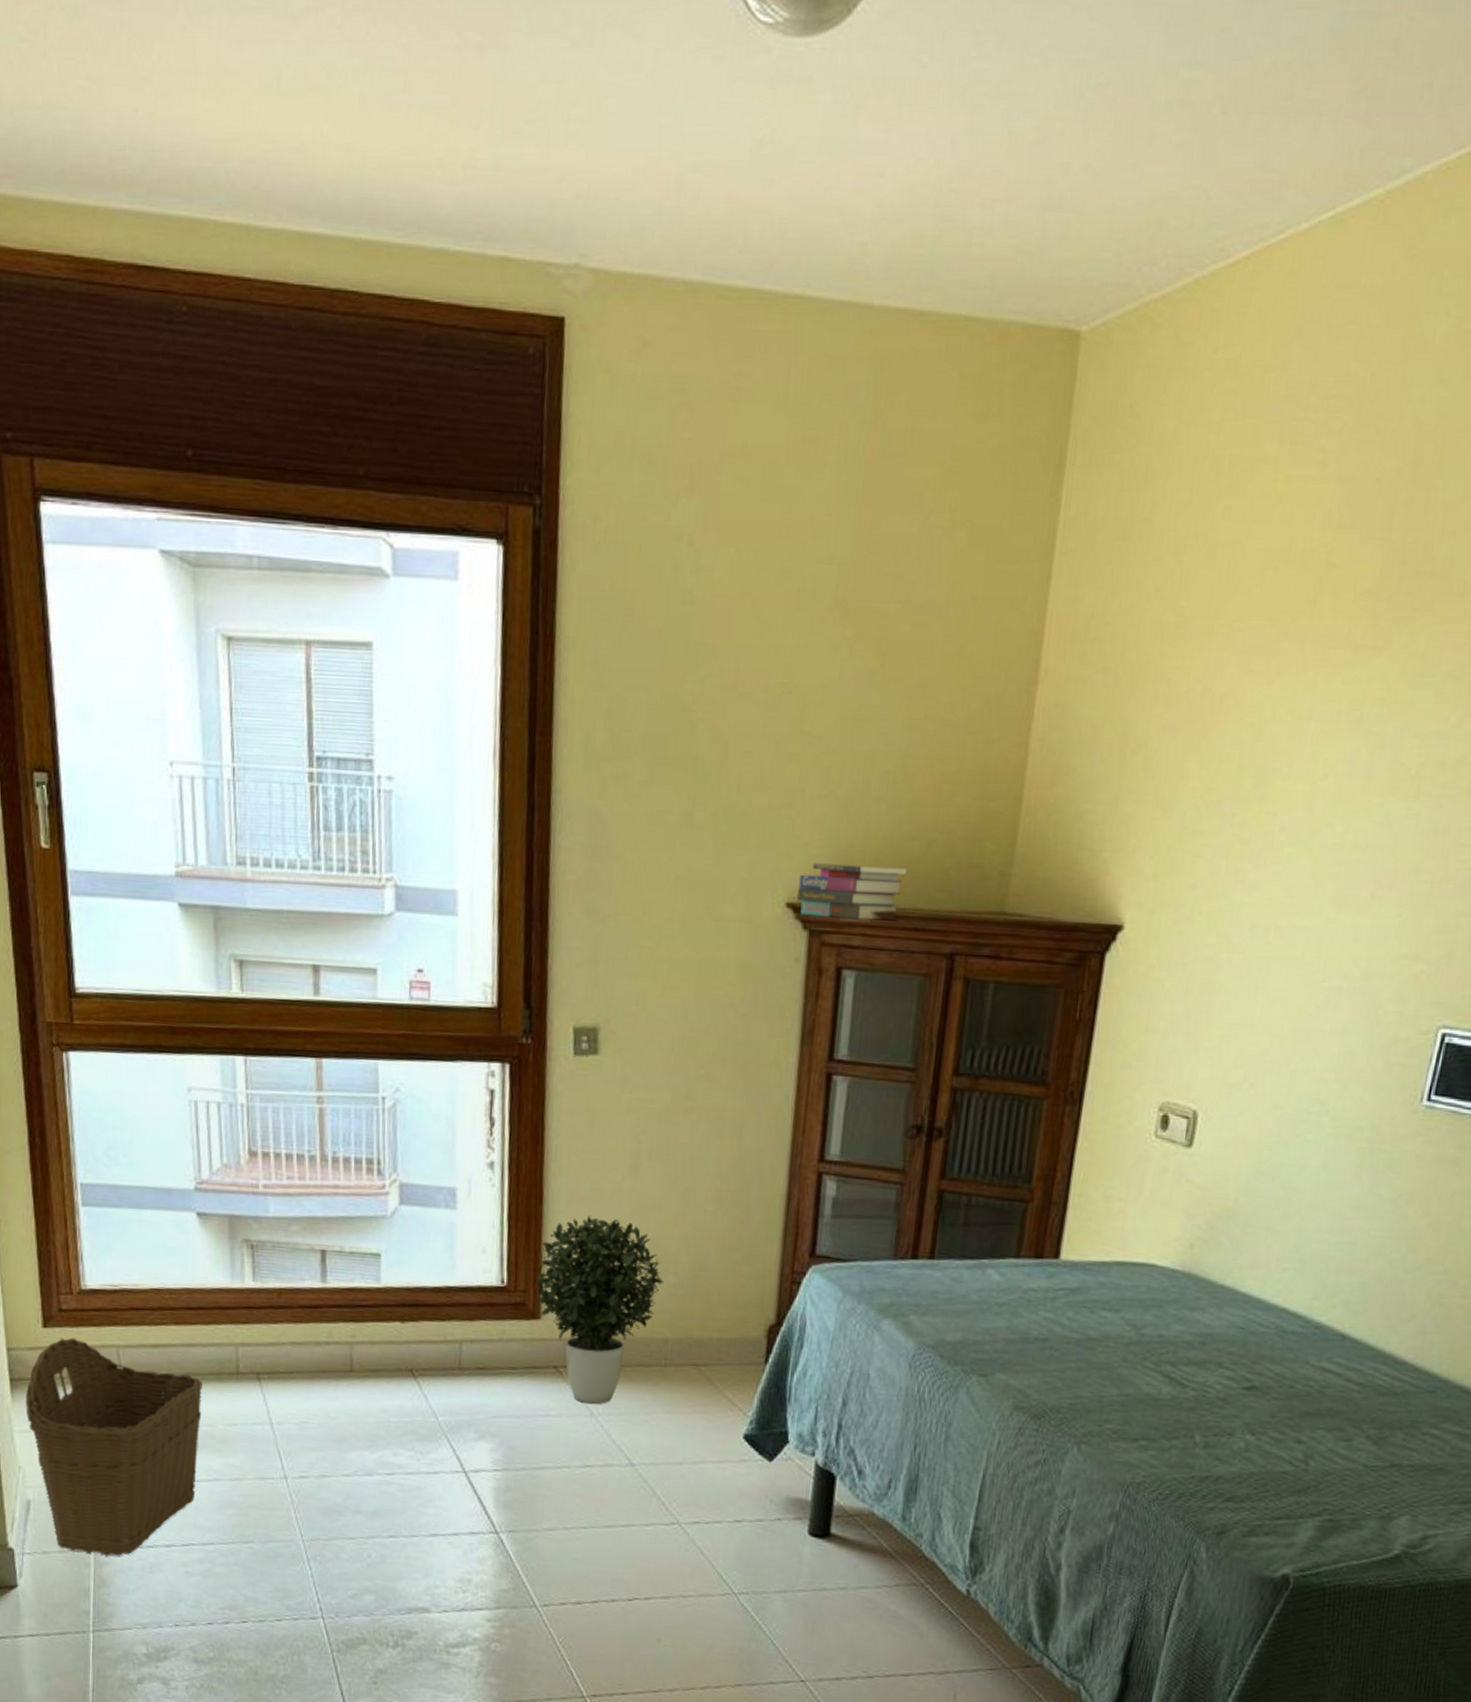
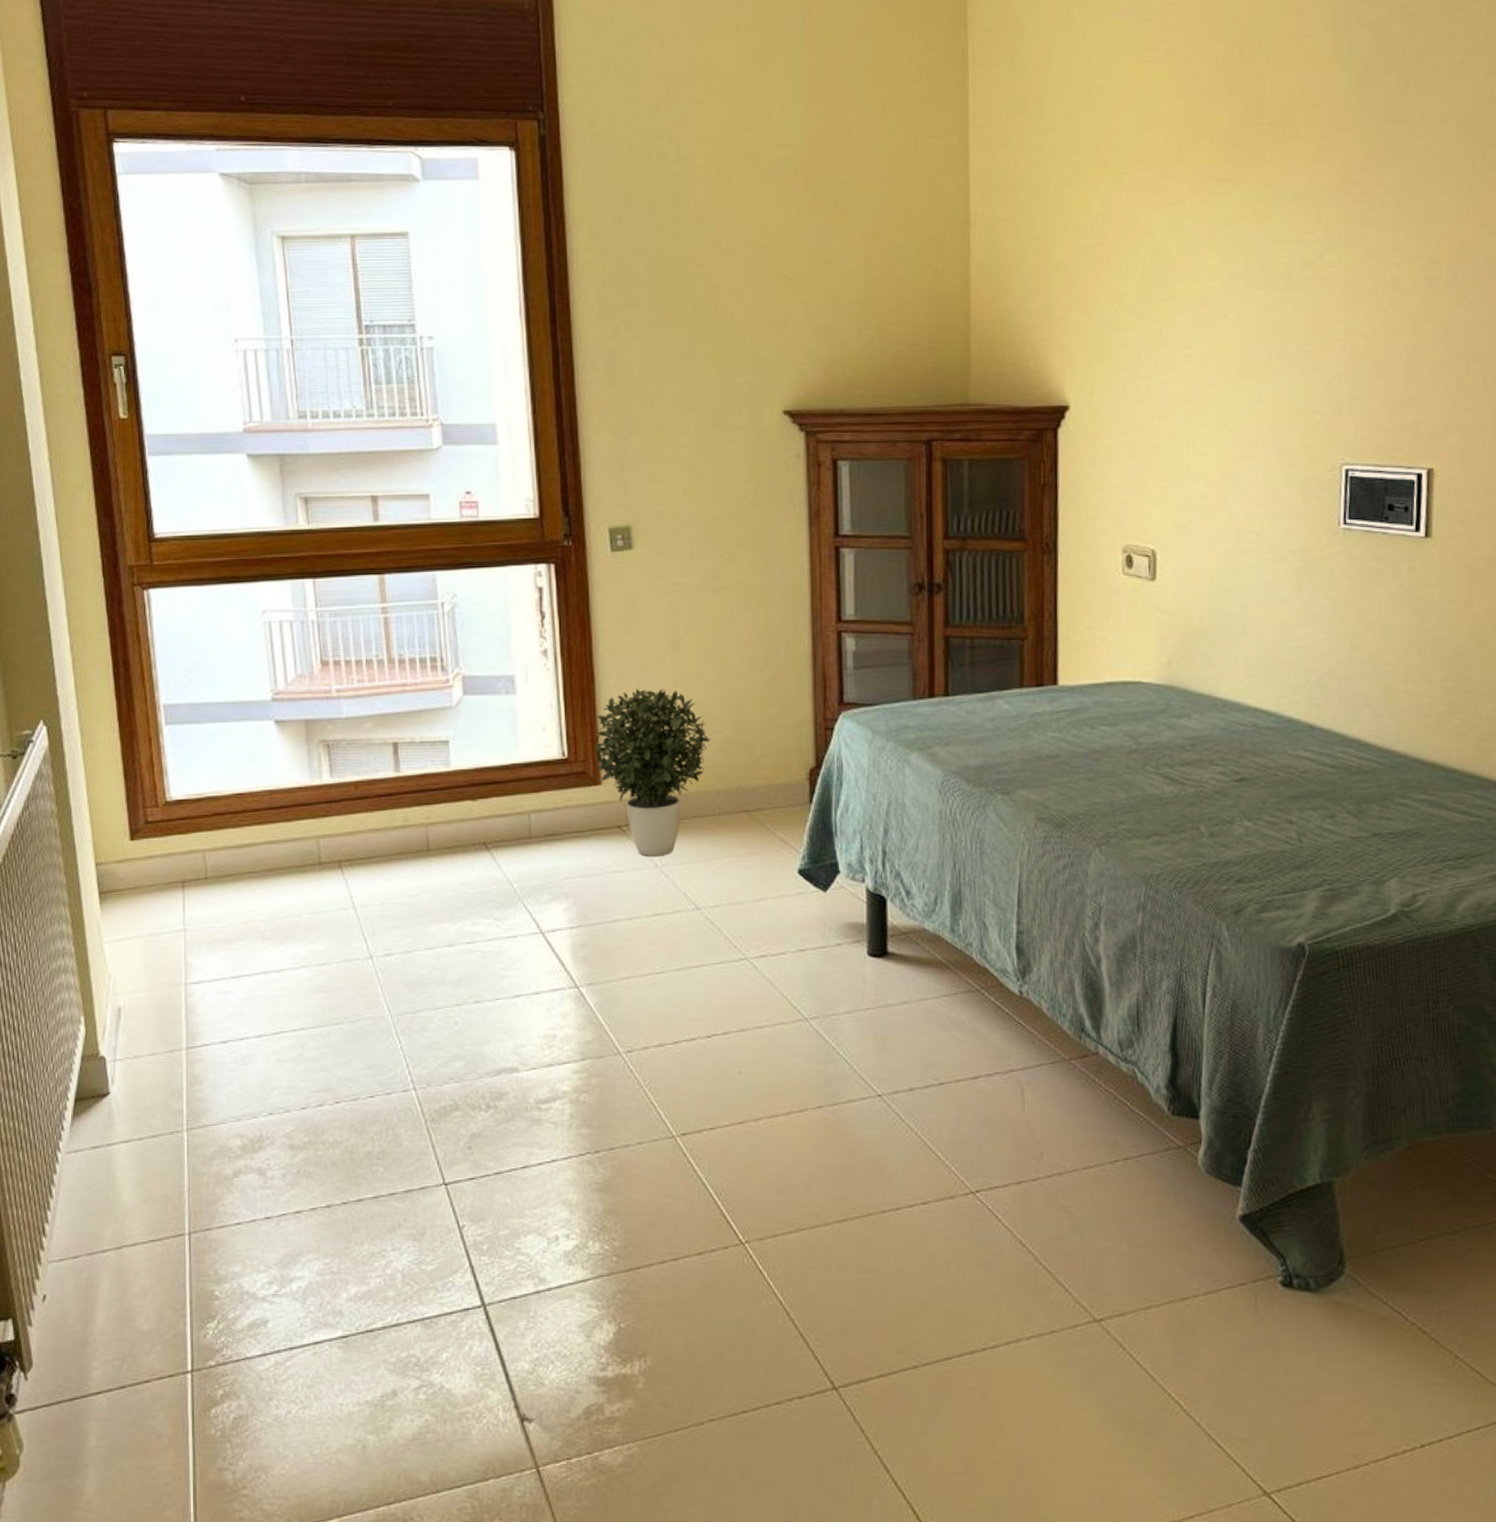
wicker basket: present [26,1337,202,1556] -> none [115,847,287,1053]
books: present [797,863,906,921] -> none [792,375,882,420]

